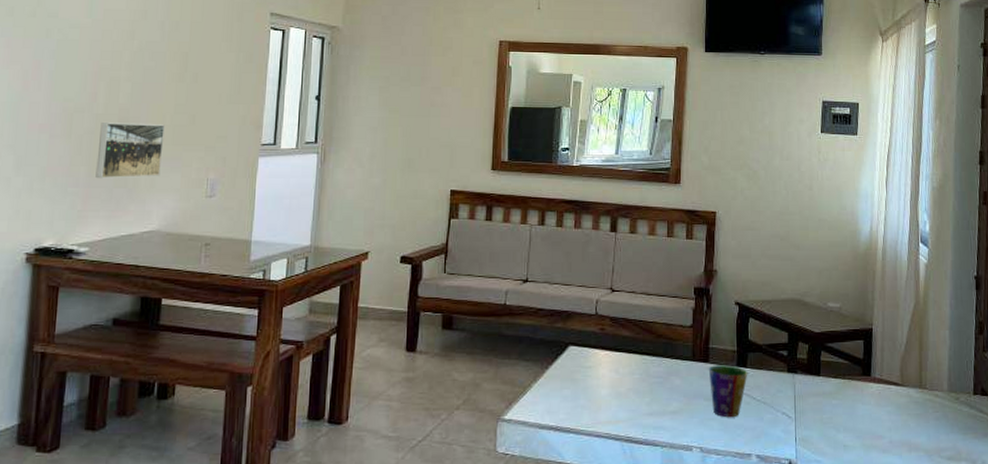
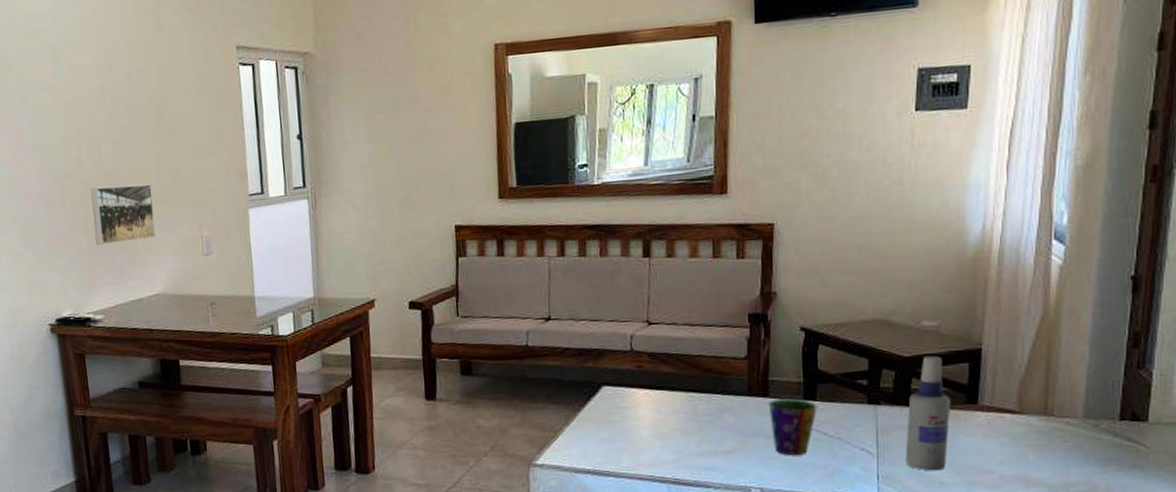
spray bottle: none [817,332,851,435] -> present [905,355,951,471]

